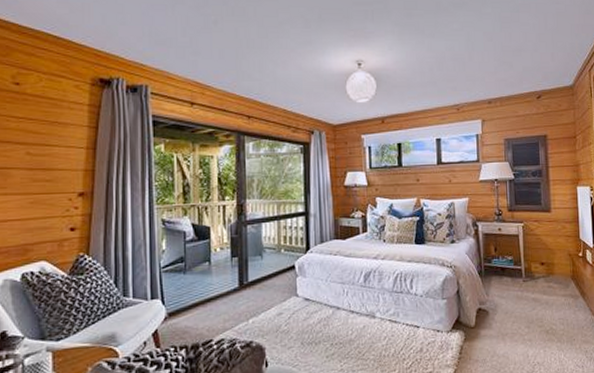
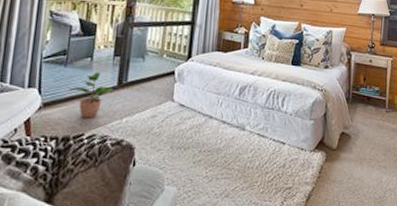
potted plant: none [191,275,236,324] -> present [69,72,114,119]

